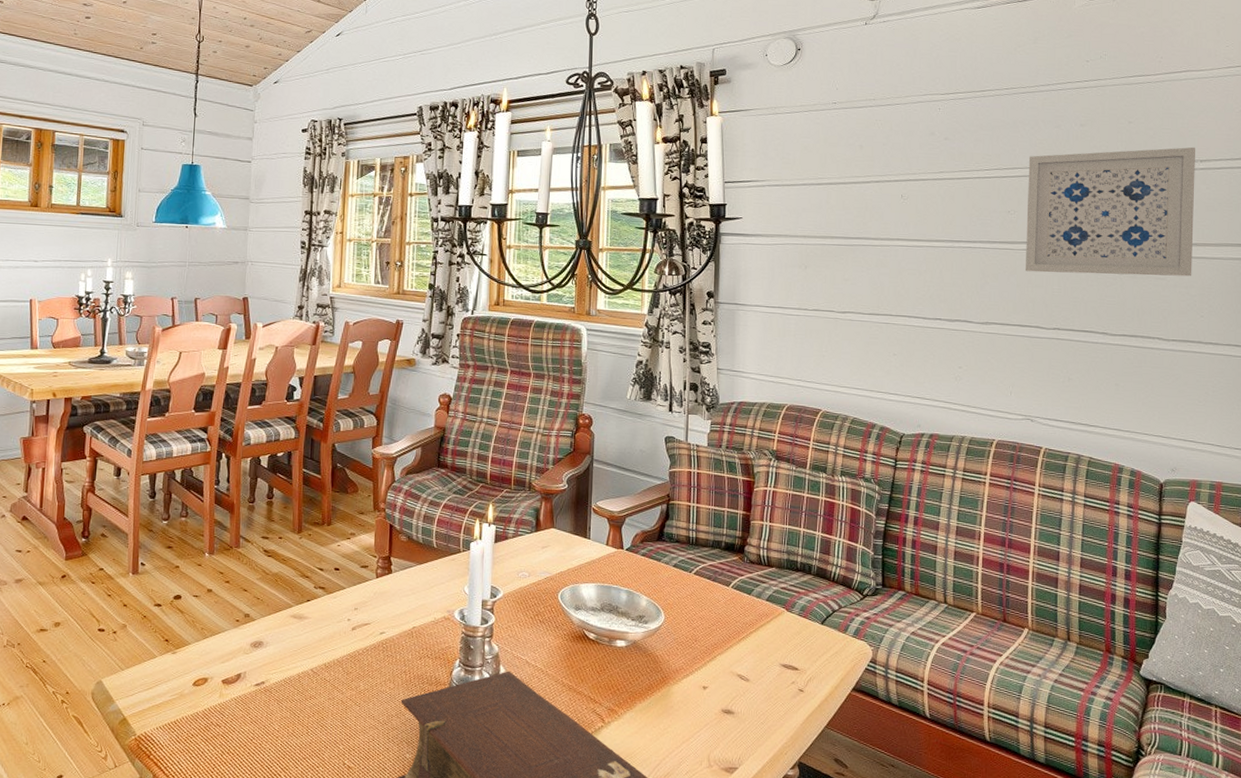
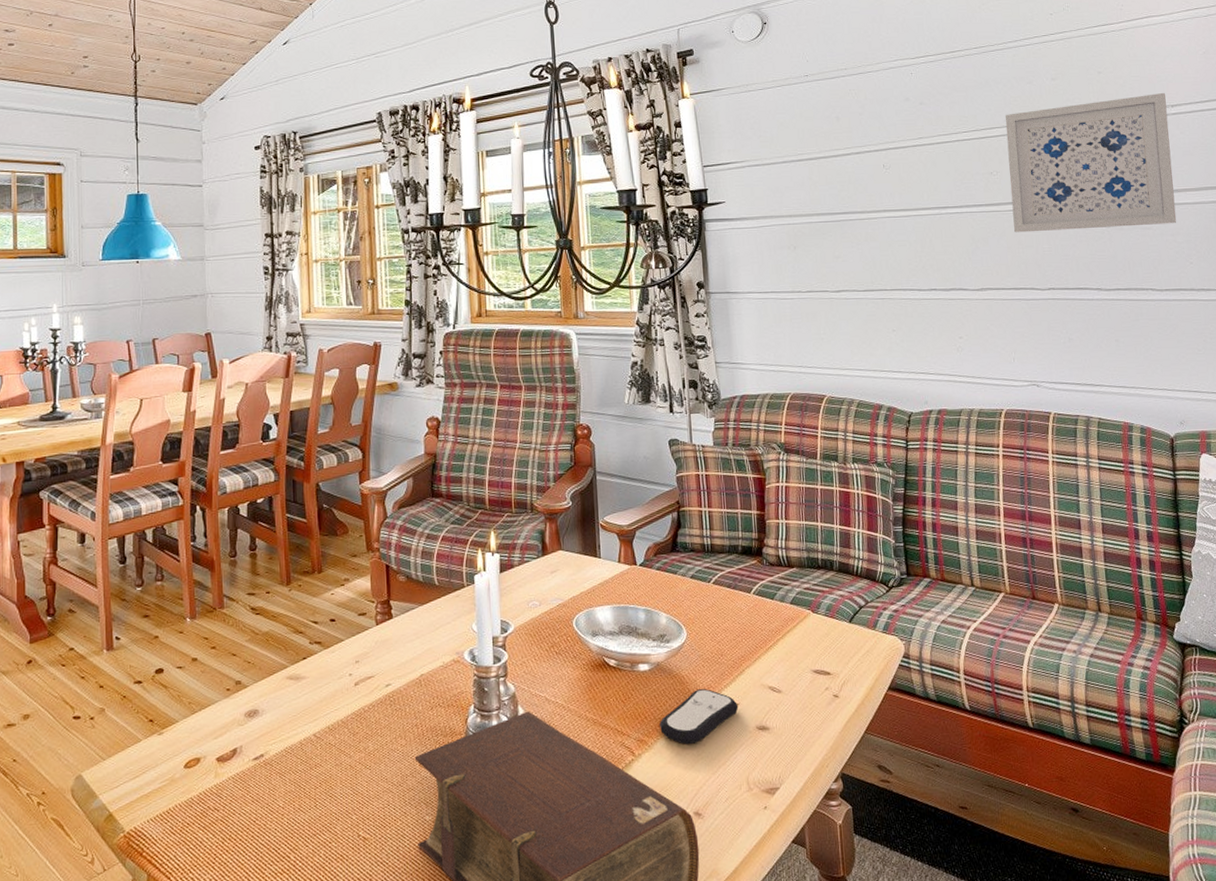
remote control: none [631,669,707,718] -> present [660,689,739,744]

